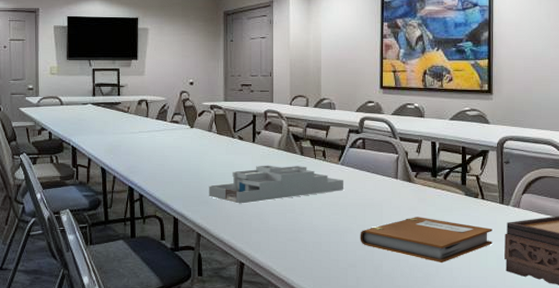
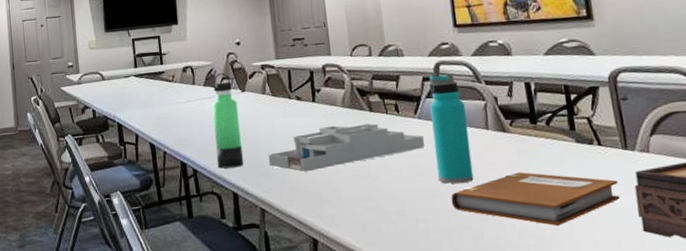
thermos bottle: none [162,108,187,195] -> present [212,72,244,169]
water bottle: none [351,128,381,223] -> present [429,74,474,184]

